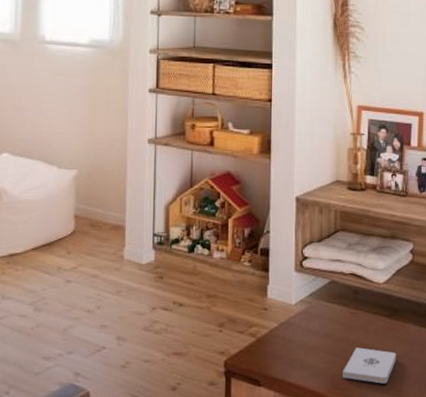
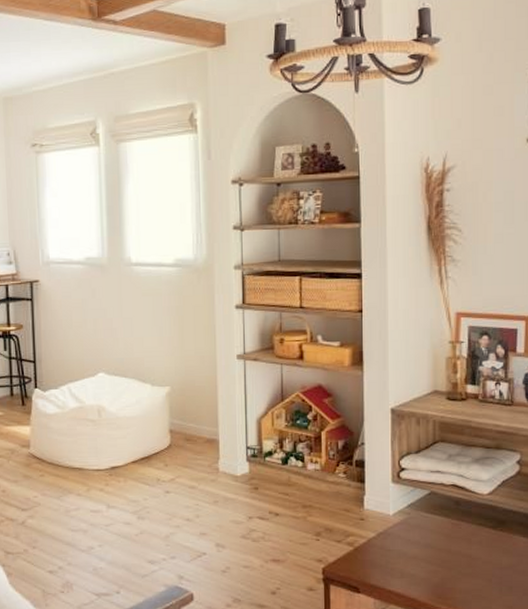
notepad: present [343,347,396,384] -> none [445,558,502,594]

